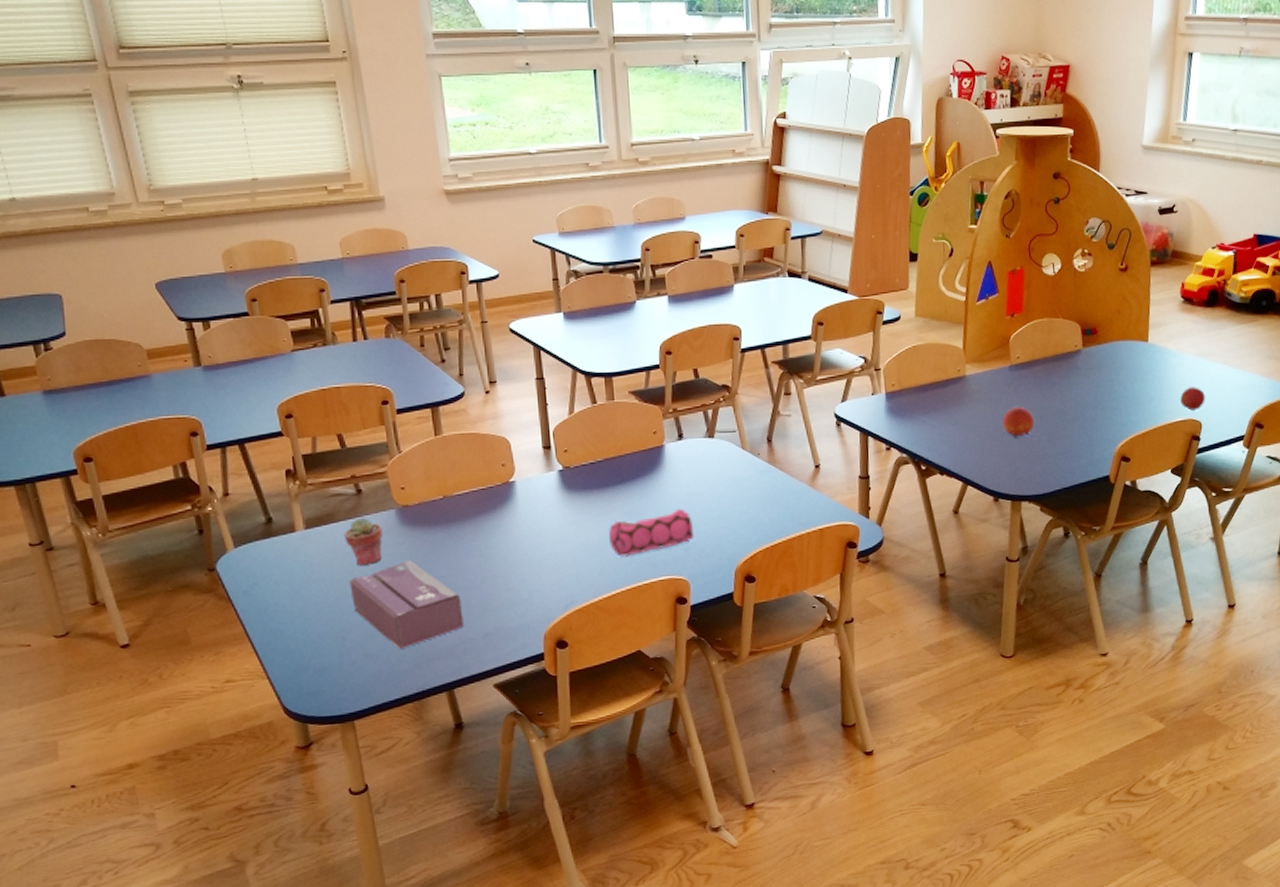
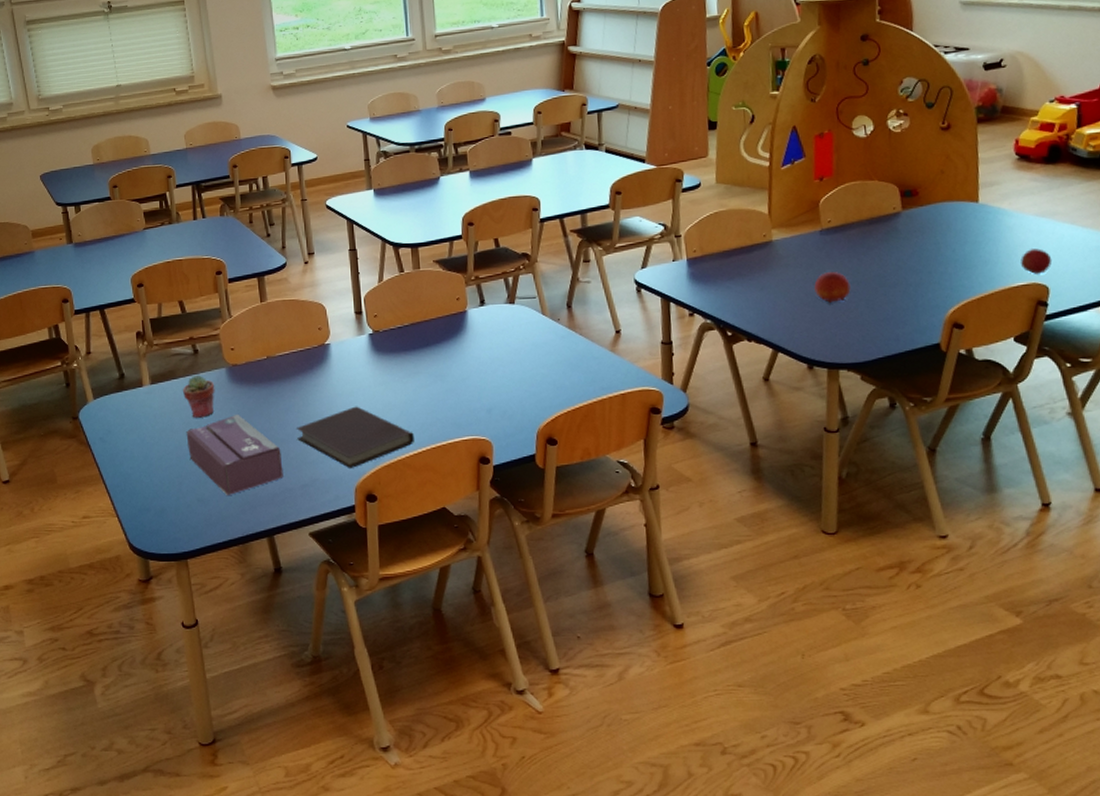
notebook: none [477,548,608,615] -> present [296,406,414,469]
pencil case: present [609,508,695,557] -> none [415,371,497,417]

